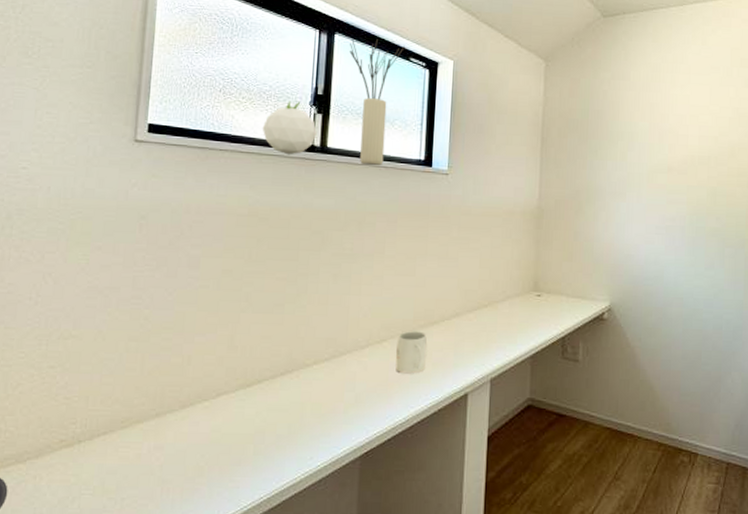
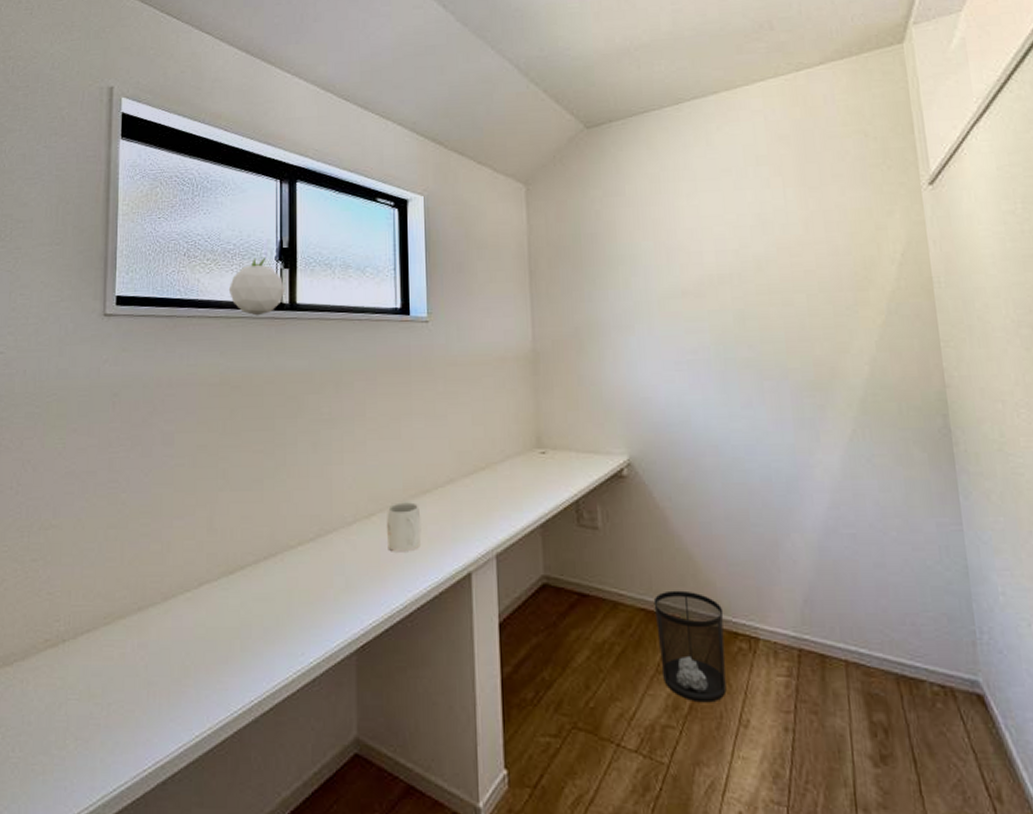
vase: present [349,38,405,166] -> none [313,182,370,320]
waste bin: none [618,414,673,503] -> present [653,590,727,703]

